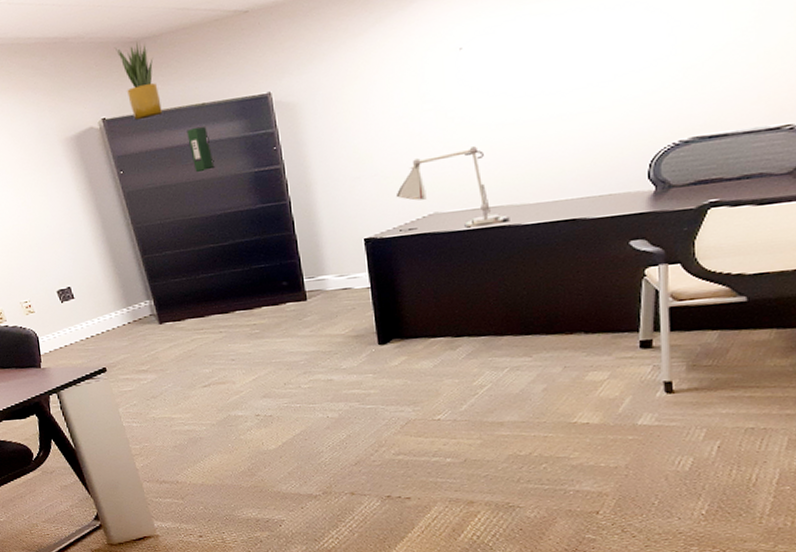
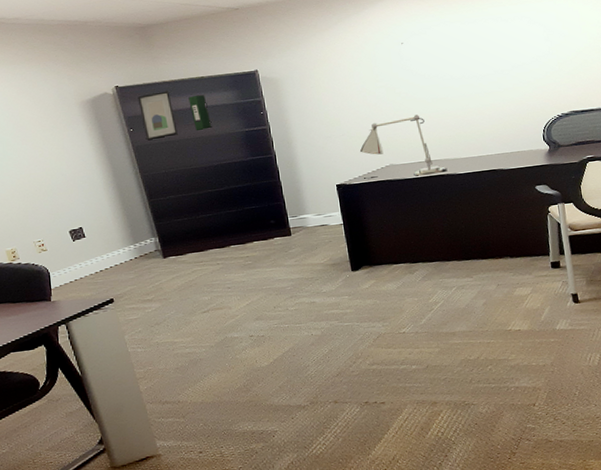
planter: present [114,42,162,121] -> none [127,27,168,89]
picture frame: none [128,123,175,185] -> present [137,91,178,141]

